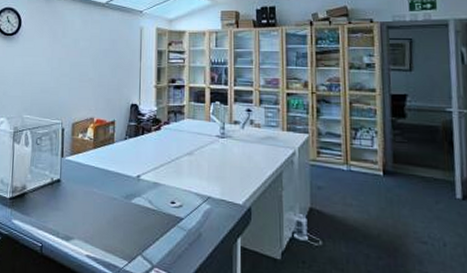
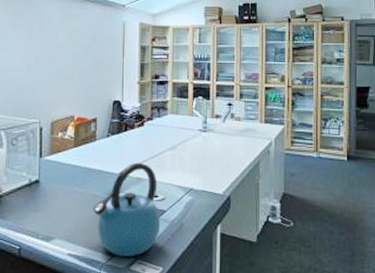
kettle: none [111,166,178,264] -> present [93,162,161,256]

